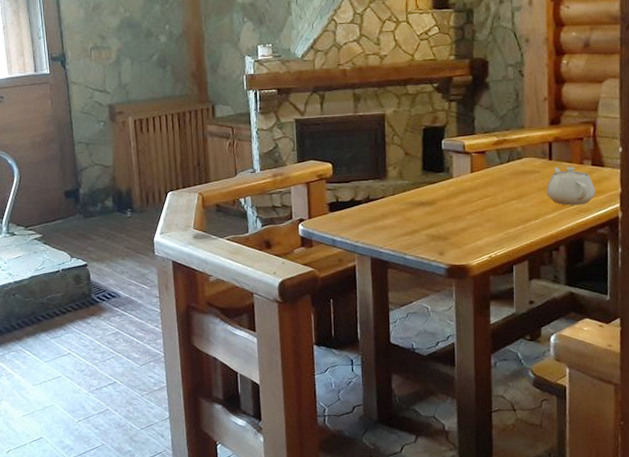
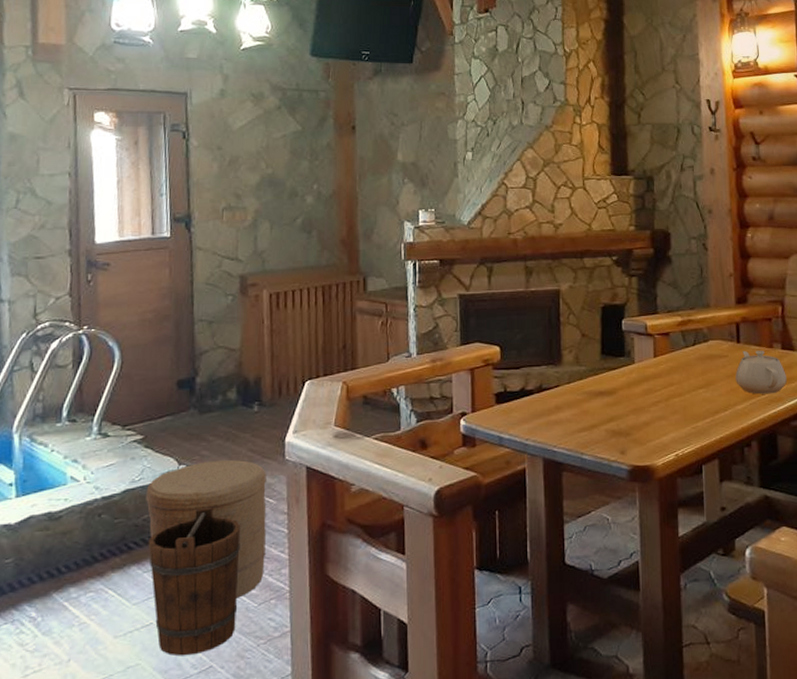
woven basket: none [48,255,144,360] -> present [146,460,267,598]
wooden bucket: none [52,291,125,401] -> present [148,508,241,656]

